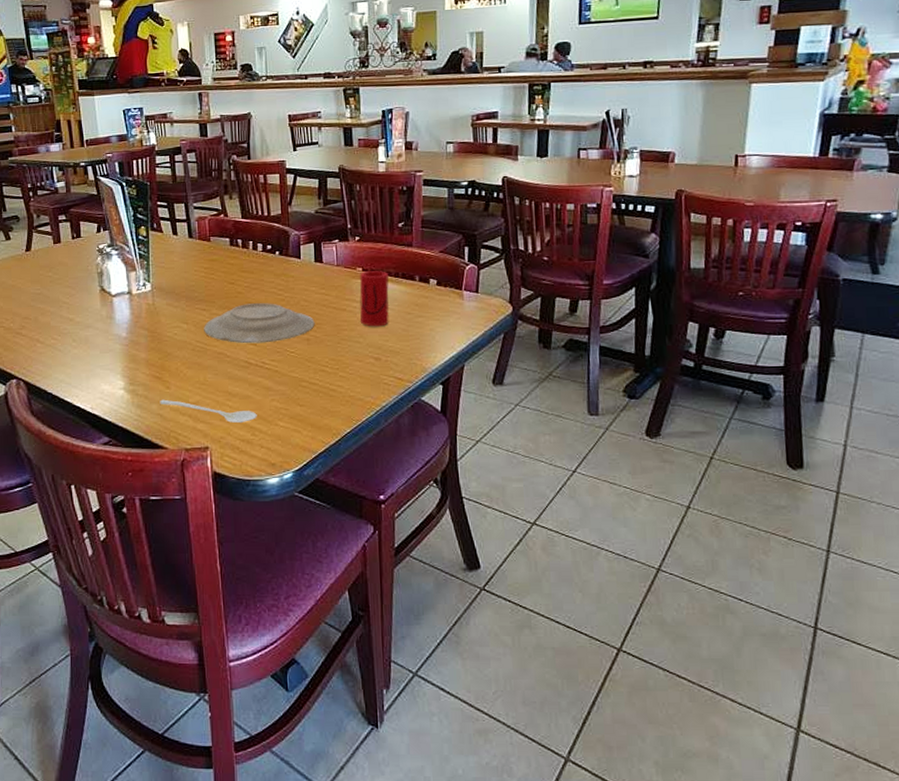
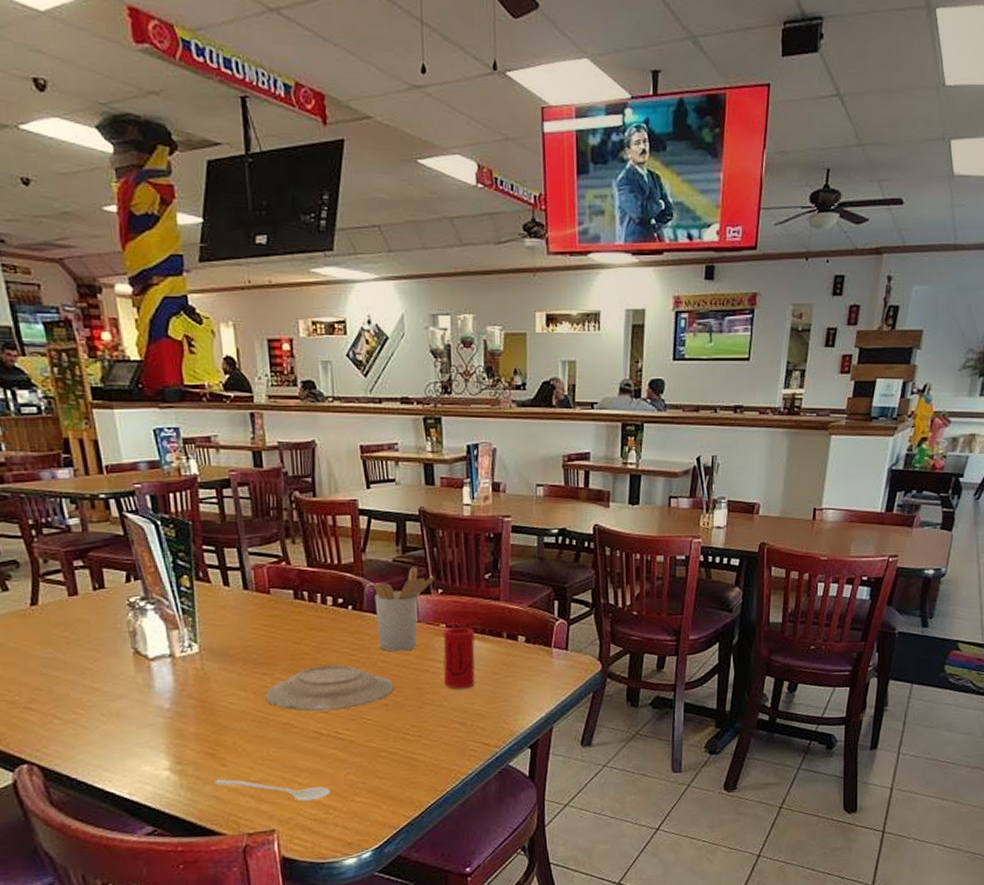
utensil holder: none [298,217,353,292] -> present [374,567,435,652]

